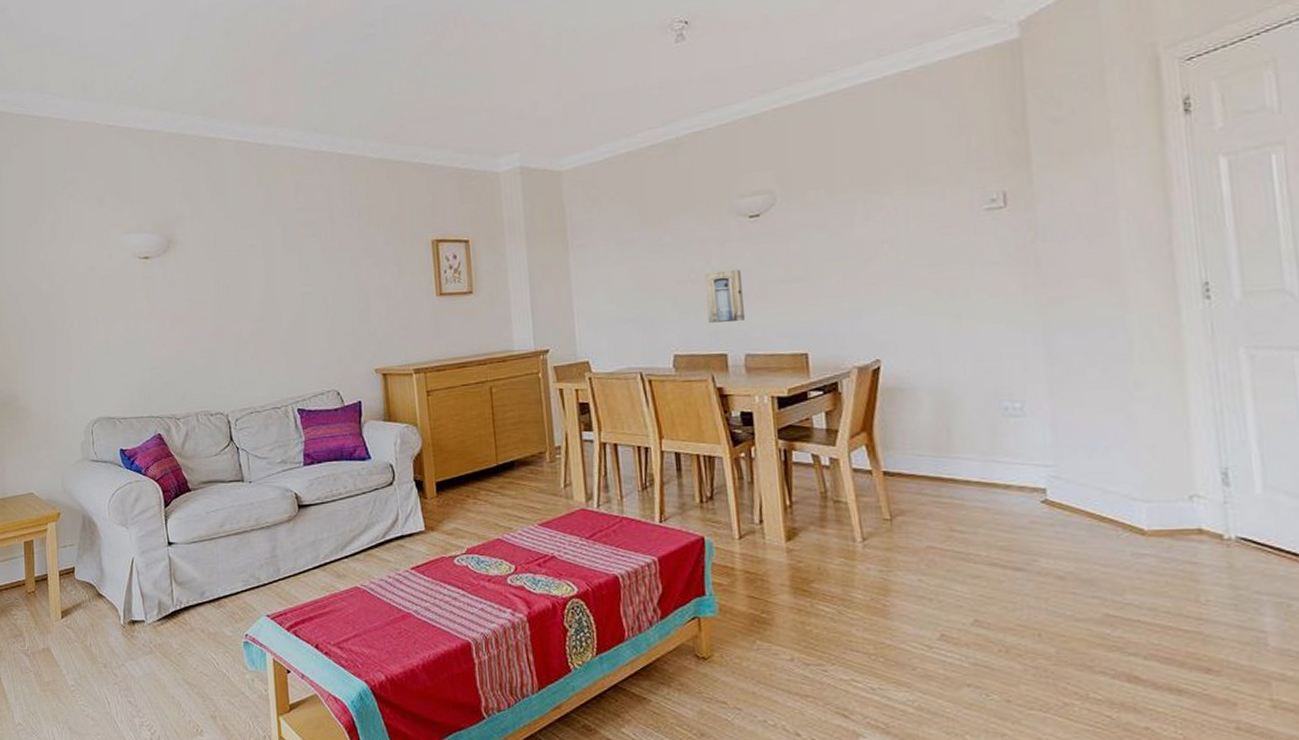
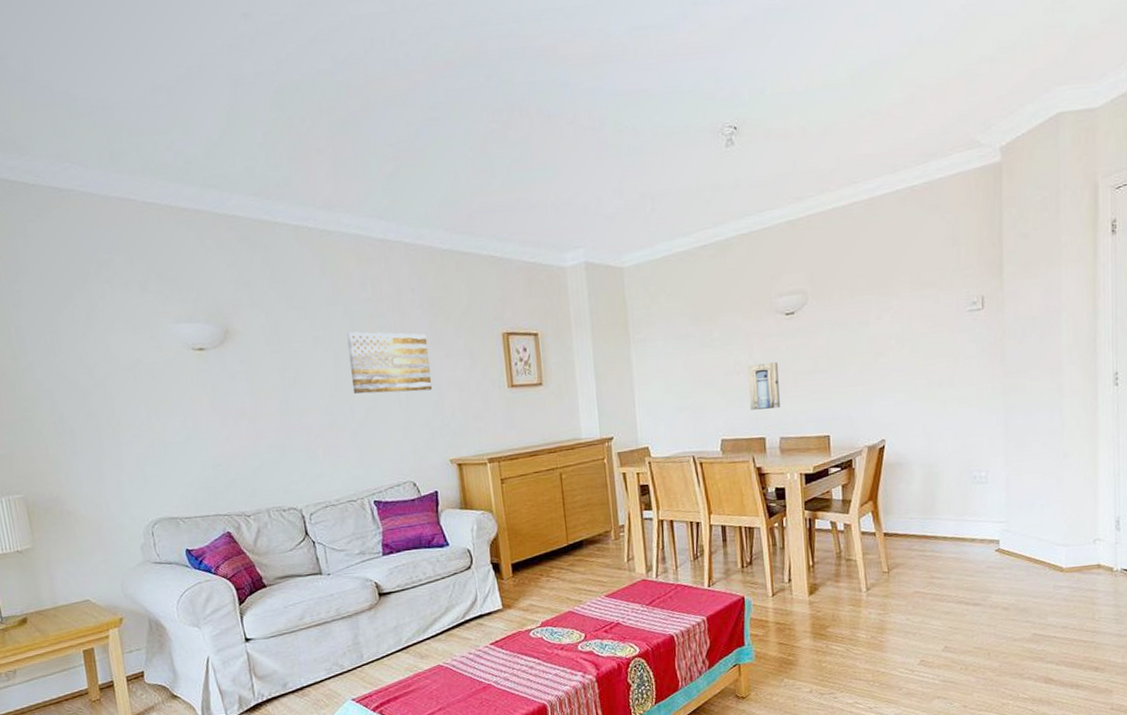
wall art: none [279,240,360,301] -> present [347,331,432,394]

